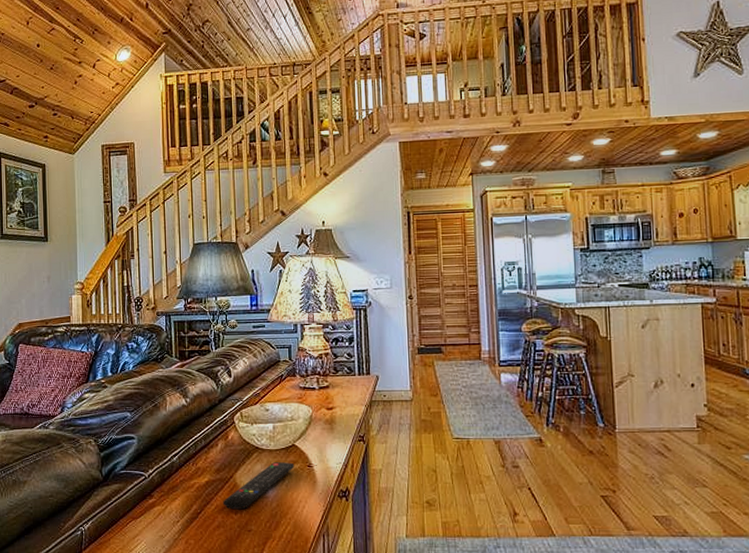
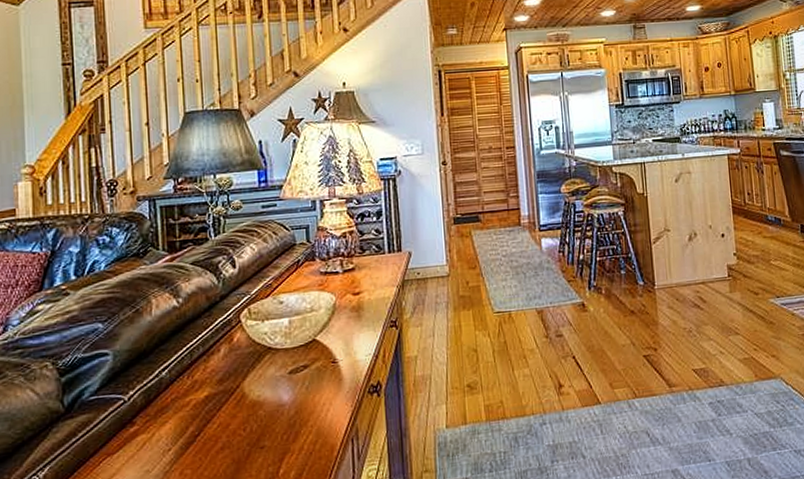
remote control: present [223,462,295,510] -> none [228,360,316,426]

